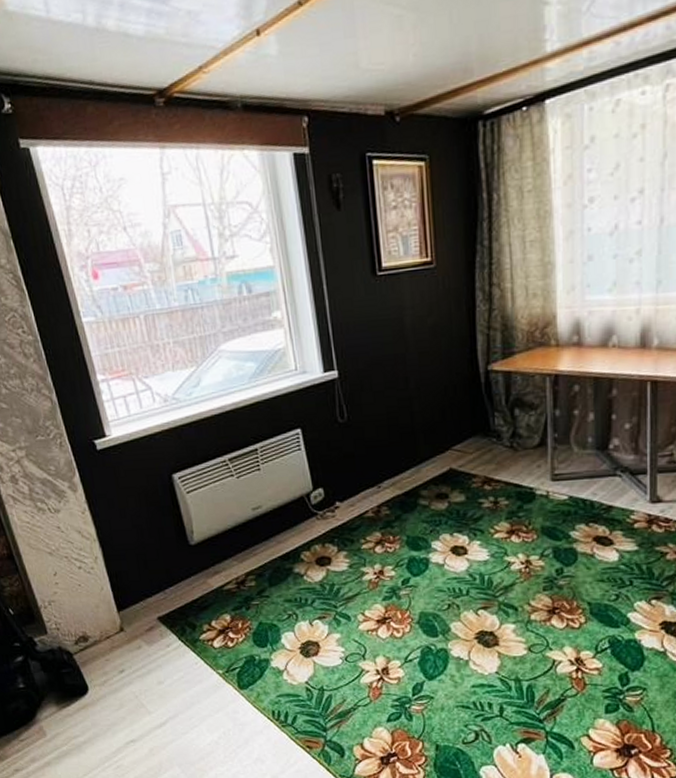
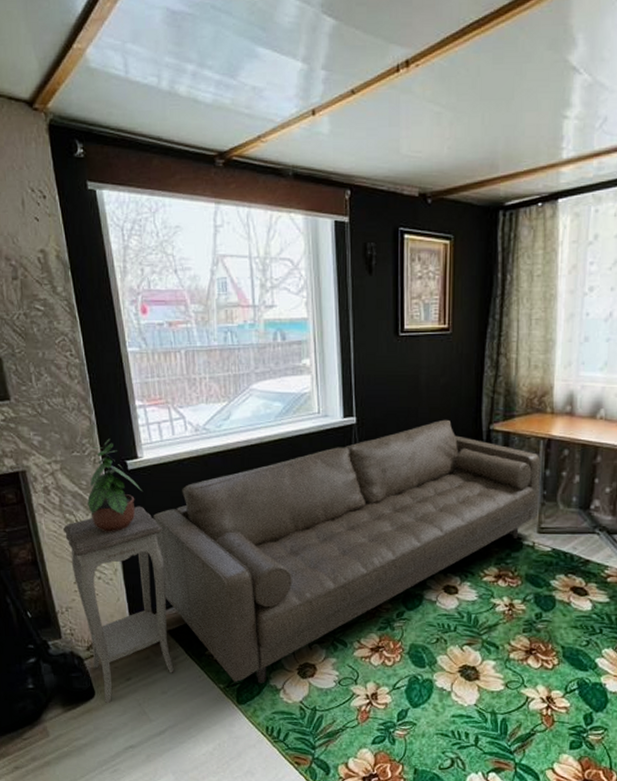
accent table: none [36,487,170,697] -> present [63,506,175,703]
potted plant: none [57,418,115,519] -> present [87,439,142,532]
sofa: none [129,363,551,667] -> present [153,419,541,684]

